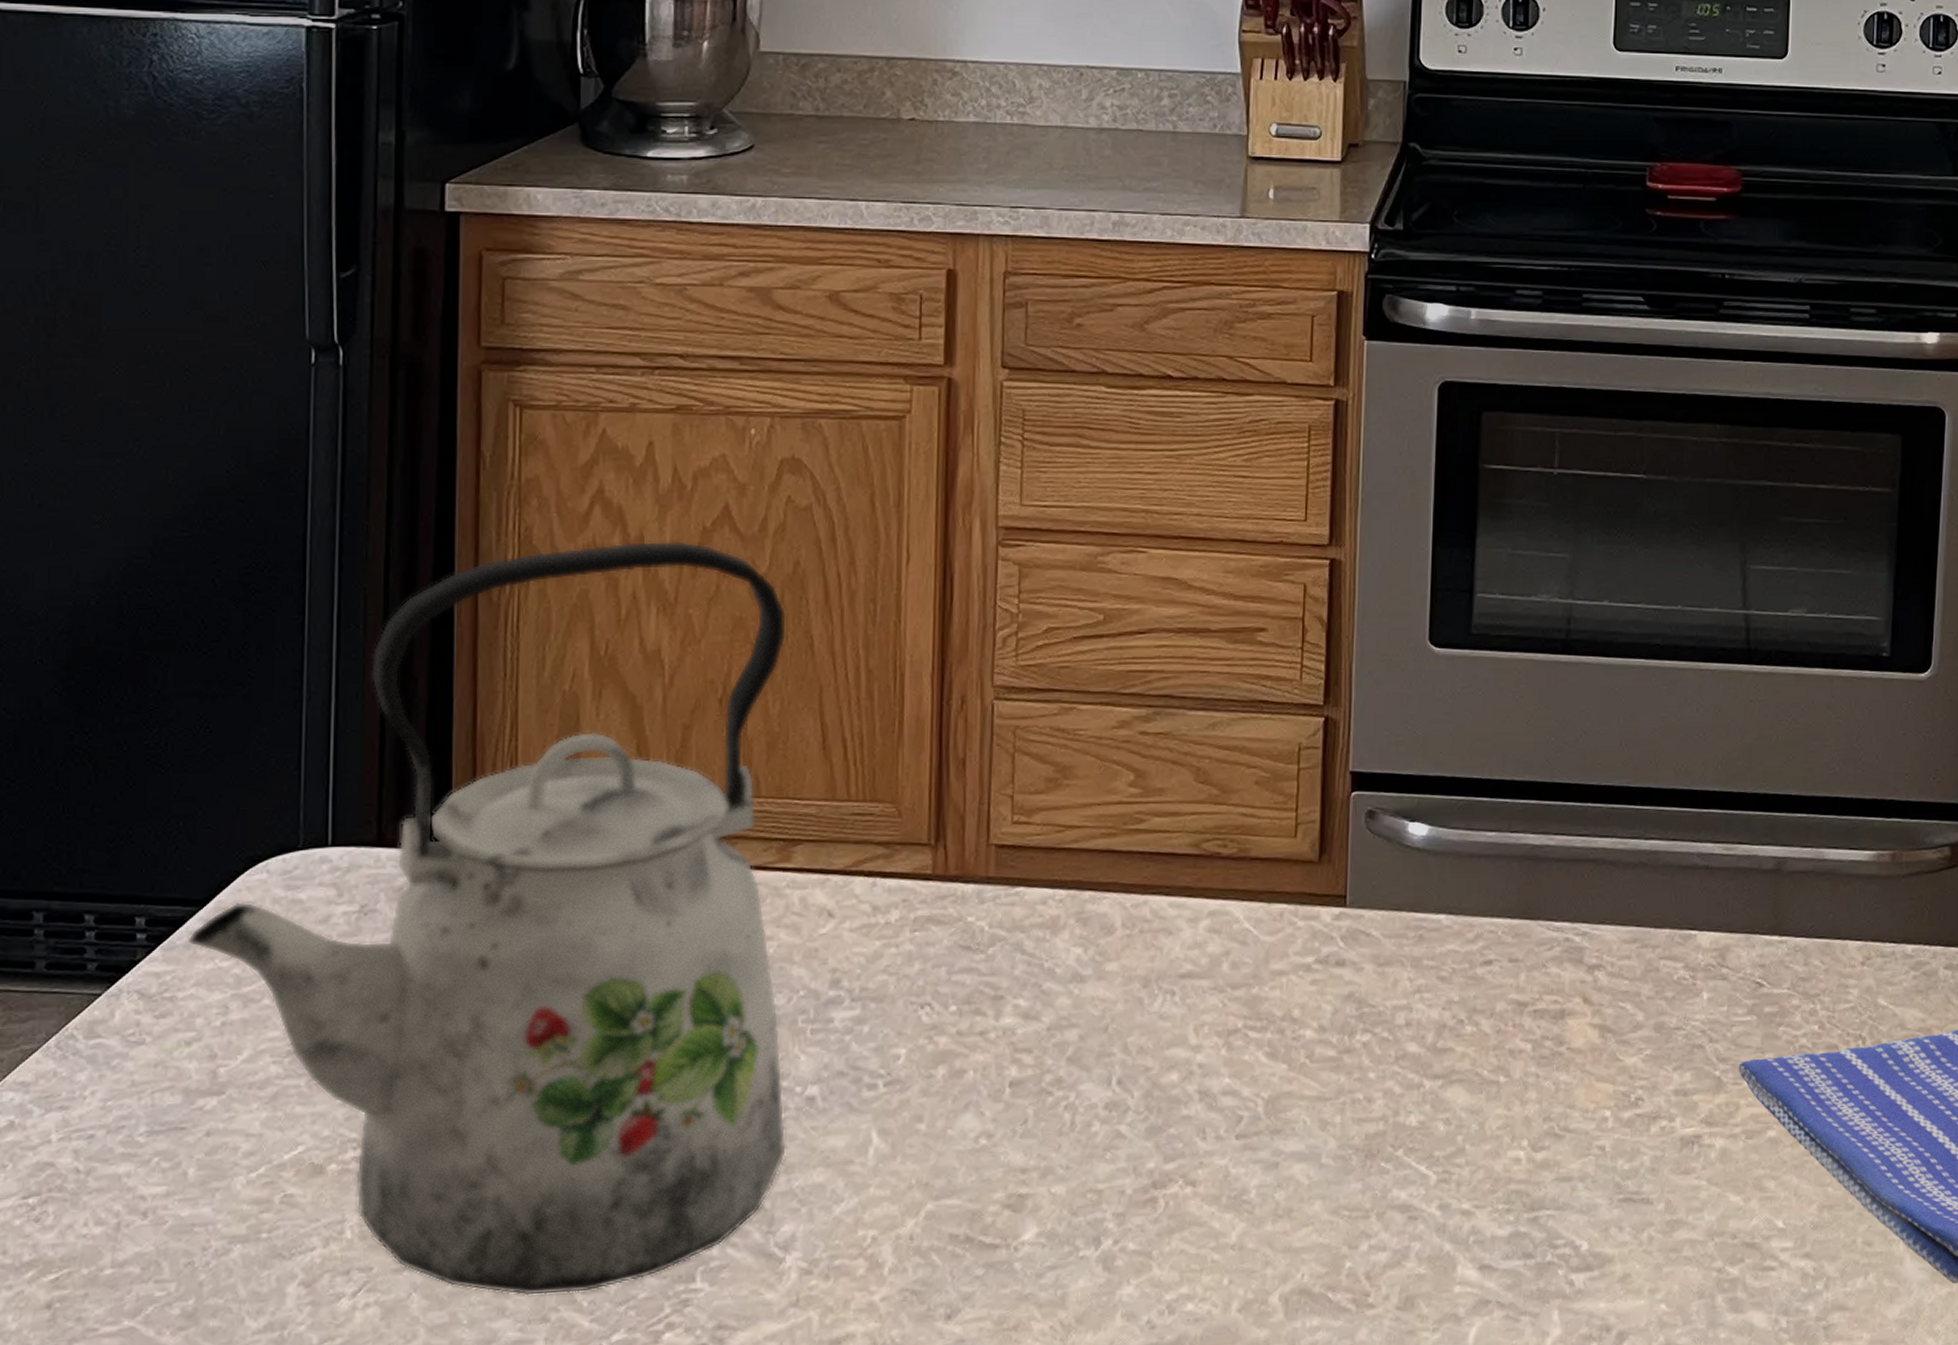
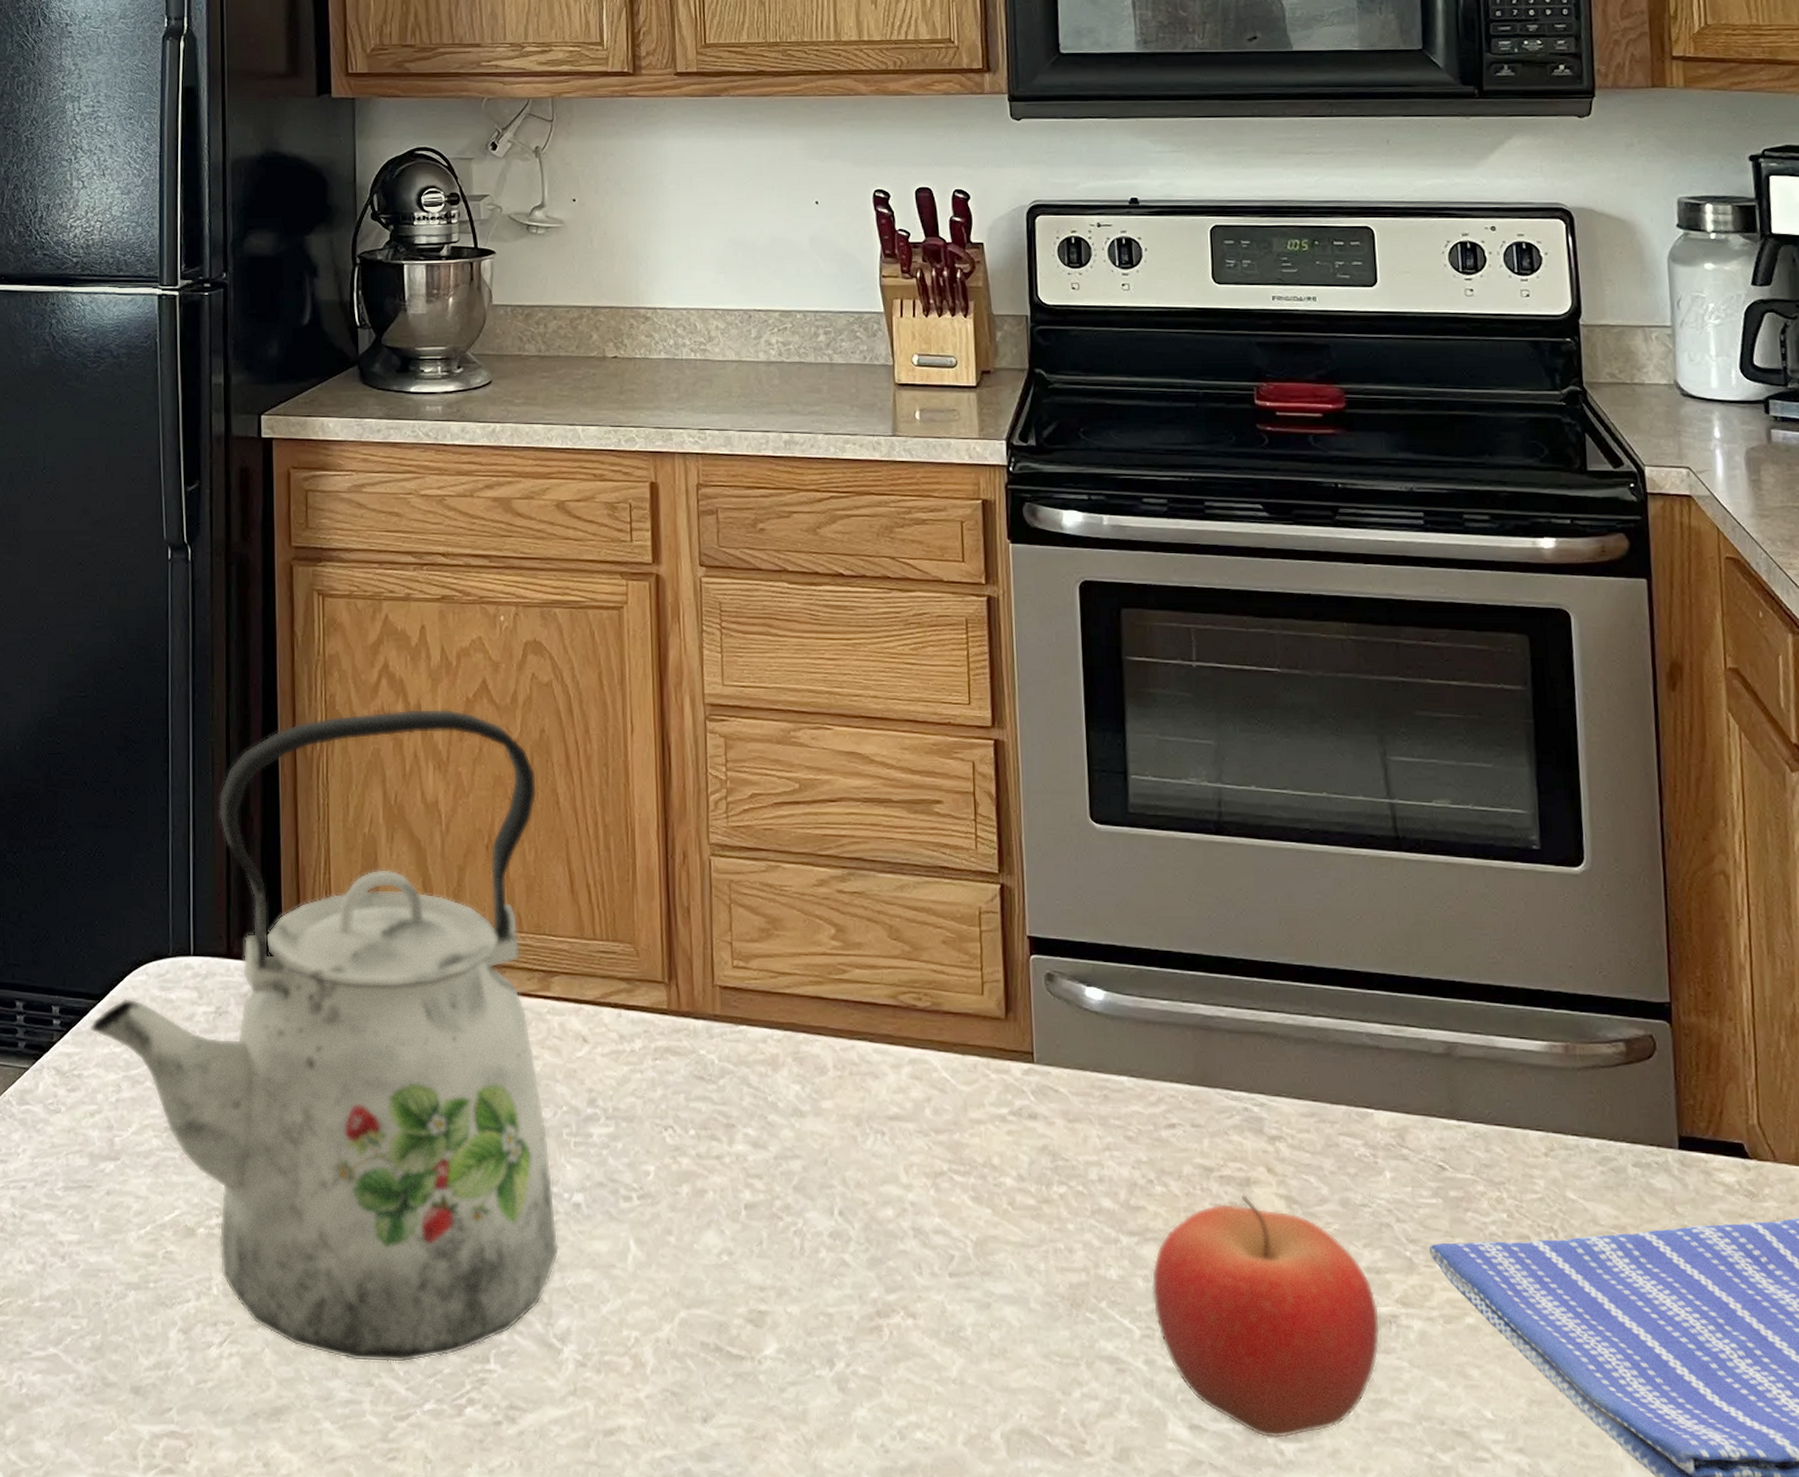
fruit: none [1452,1027,1684,1271] -> present [1151,1194,1381,1439]

